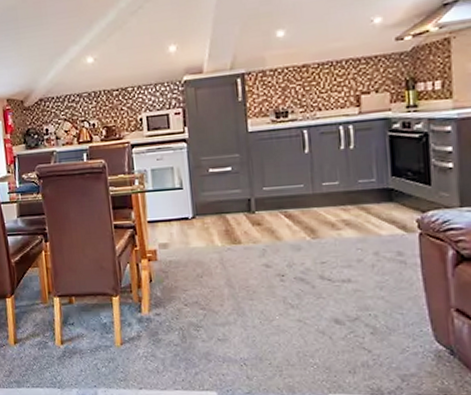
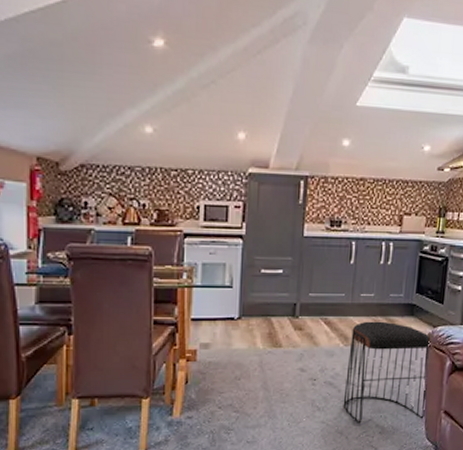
stool: none [318,210,428,323] -> present [343,321,431,424]

